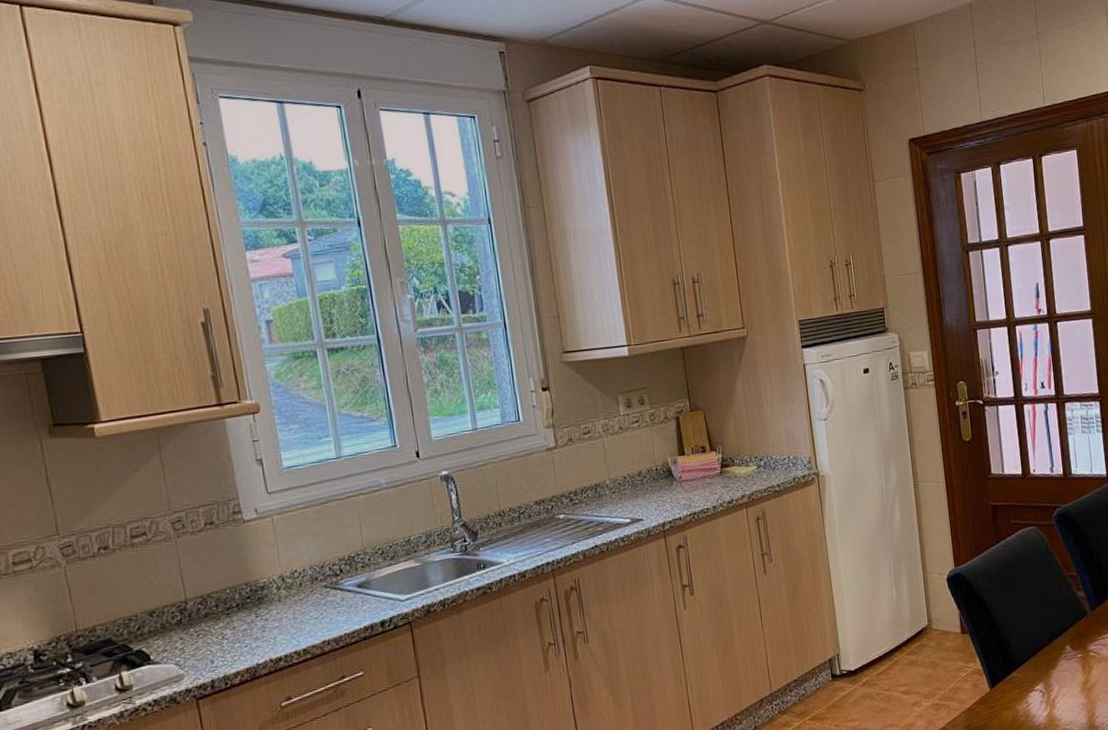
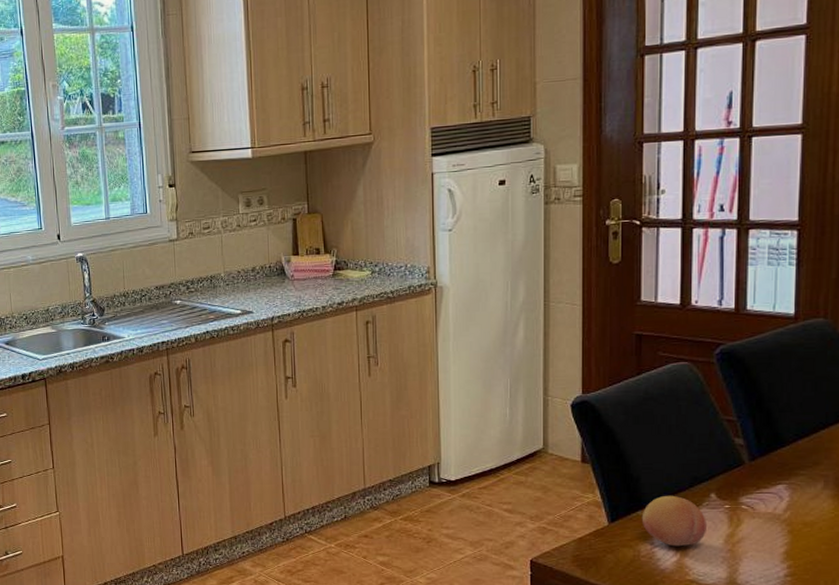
fruit: none [1015,652,1067,702] -> present [641,495,706,547]

